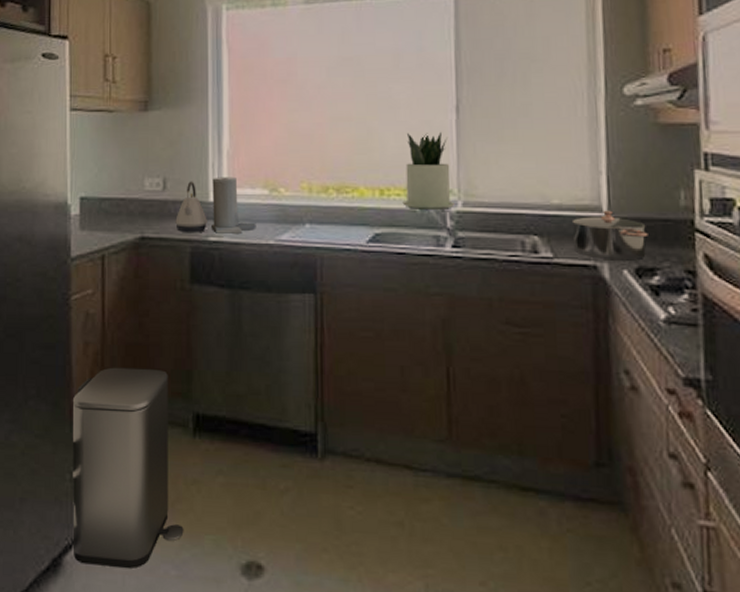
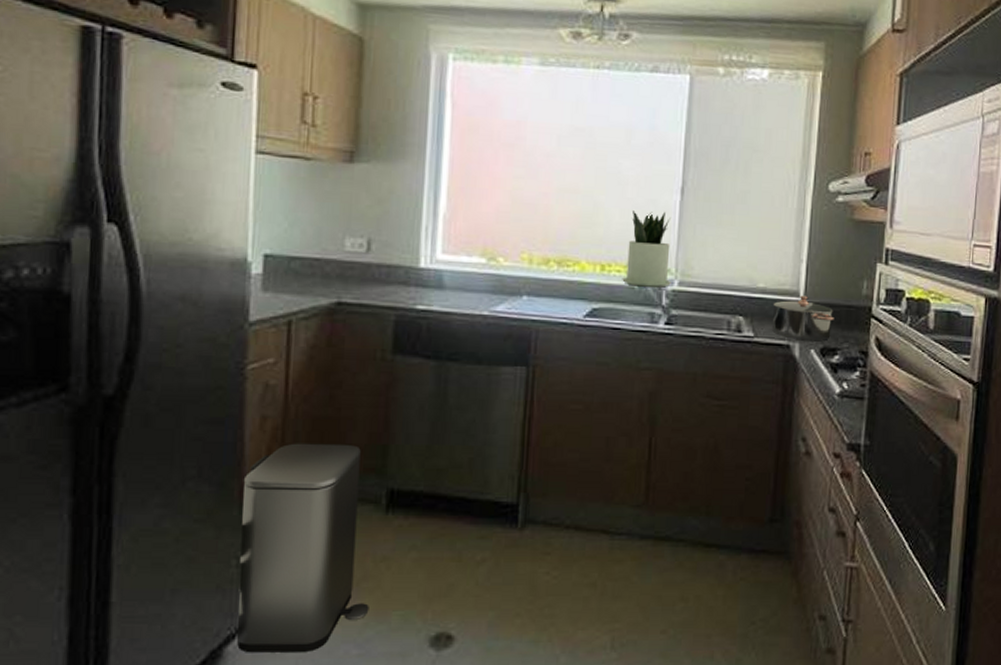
kettle: present [175,181,207,233] -> none [379,244,416,301]
paper towel: present [210,176,256,234] -> none [419,241,470,303]

